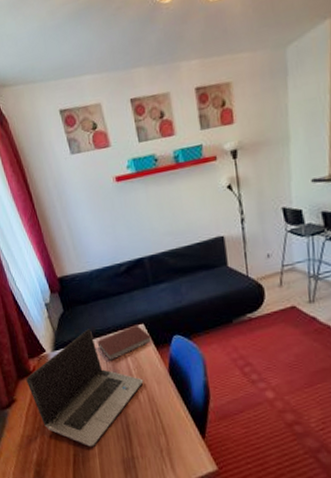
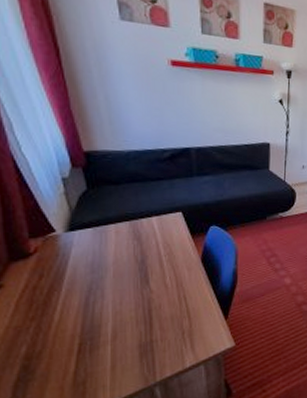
laptop computer: present [26,329,144,447] -> none [22,211,174,334]
notebook: present [97,324,152,362] -> none [125,212,188,247]

